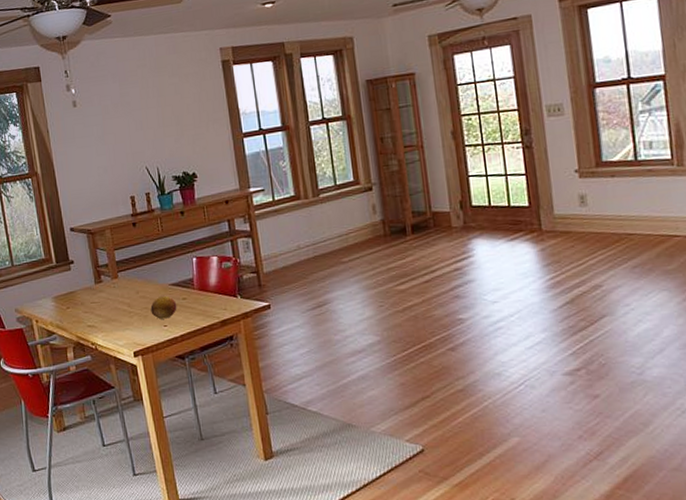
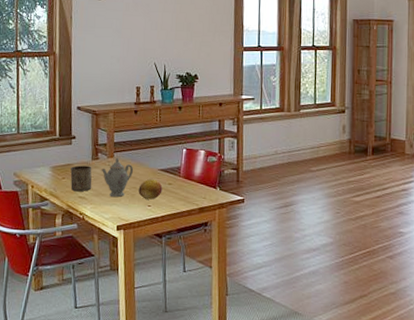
cup: none [74,291,100,321] -> present [70,165,92,192]
teapot: none [107,277,142,321] -> present [101,157,134,197]

